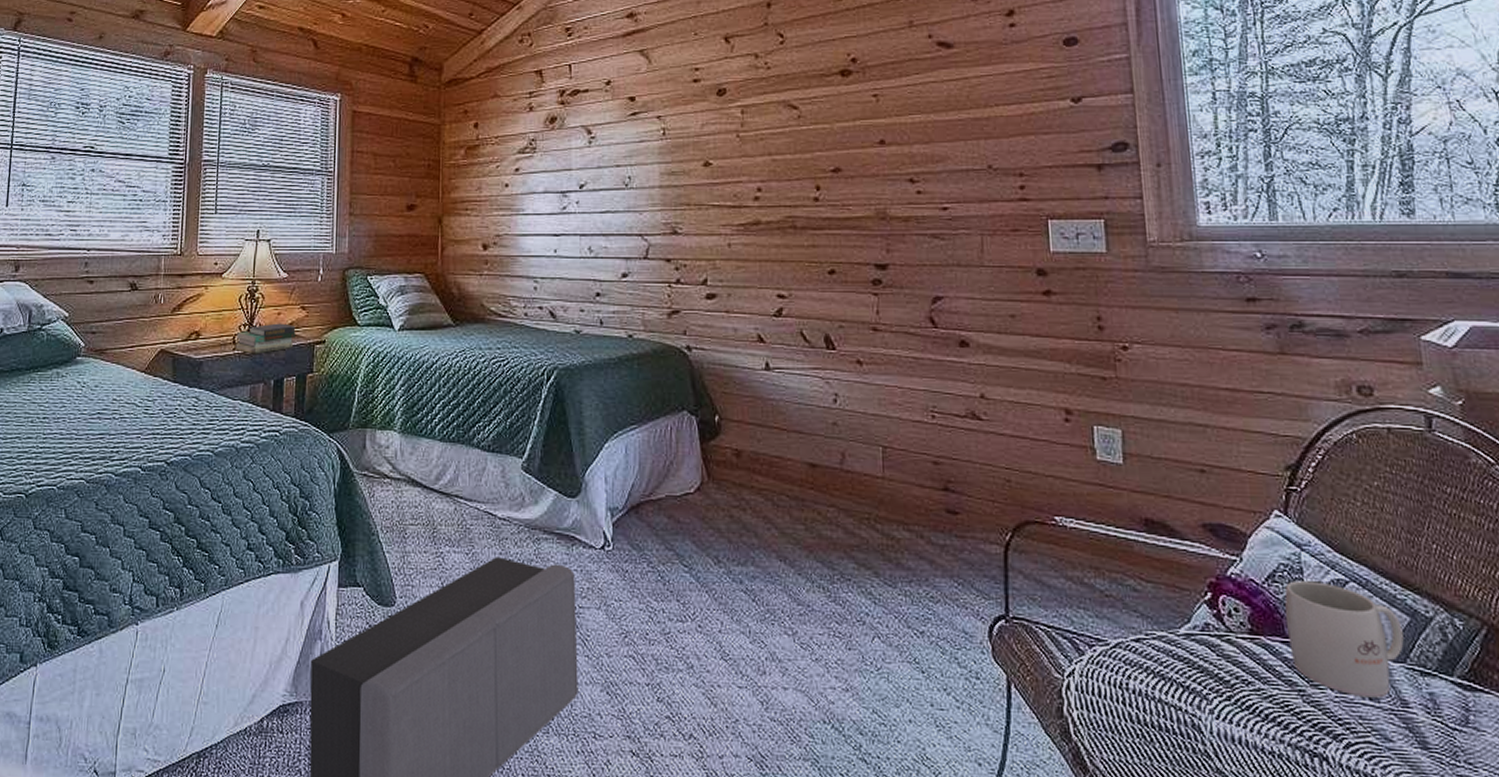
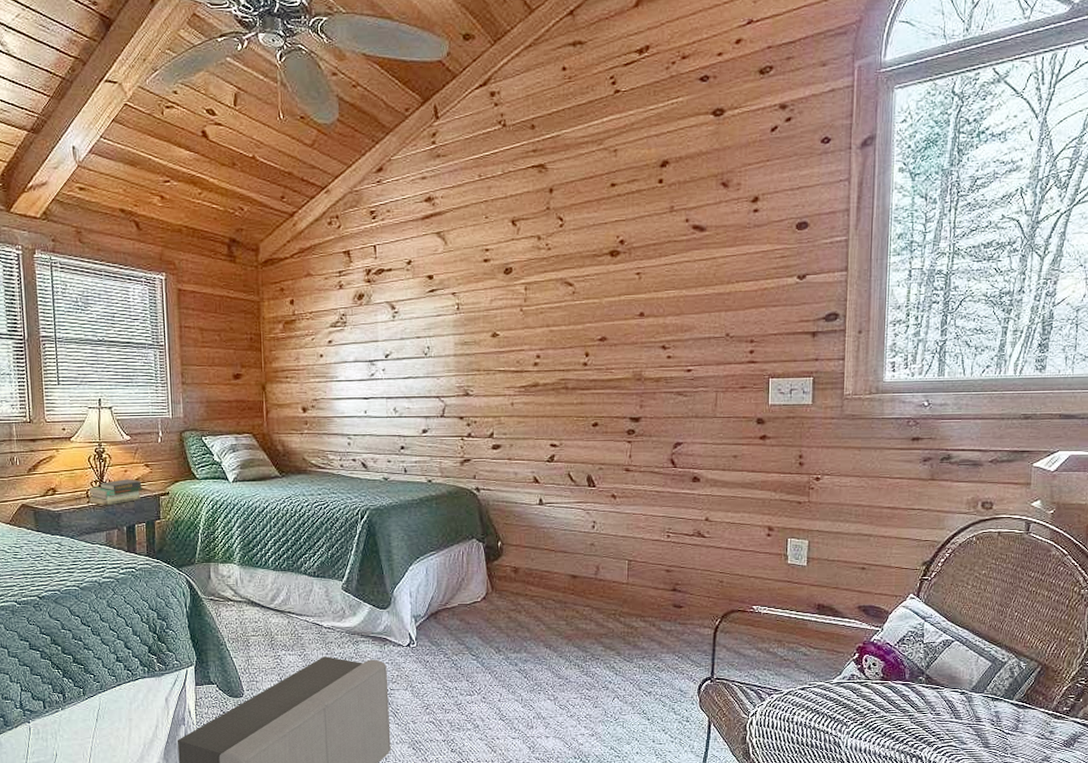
mug: present [1284,580,1404,698] -> none [906,642,985,717]

